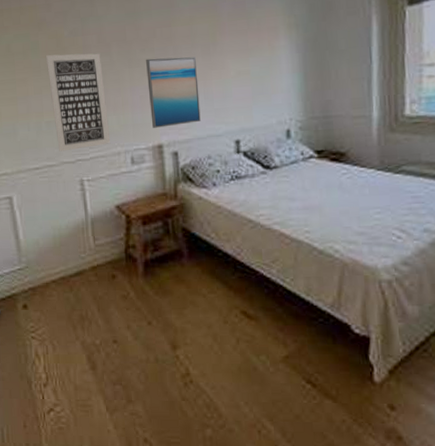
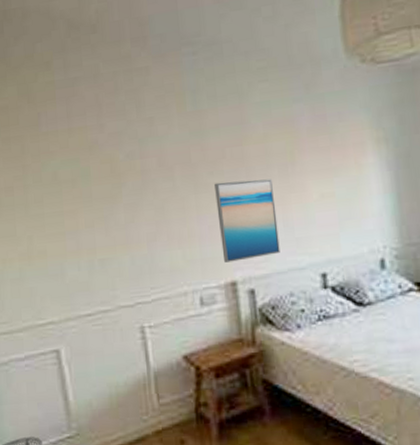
wall art: present [46,53,111,152] -> none [99,178,176,294]

